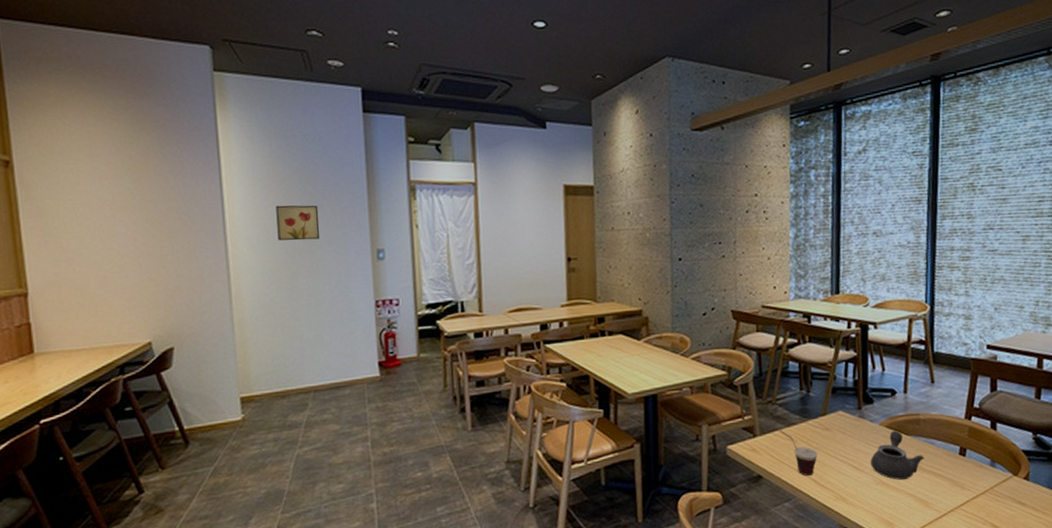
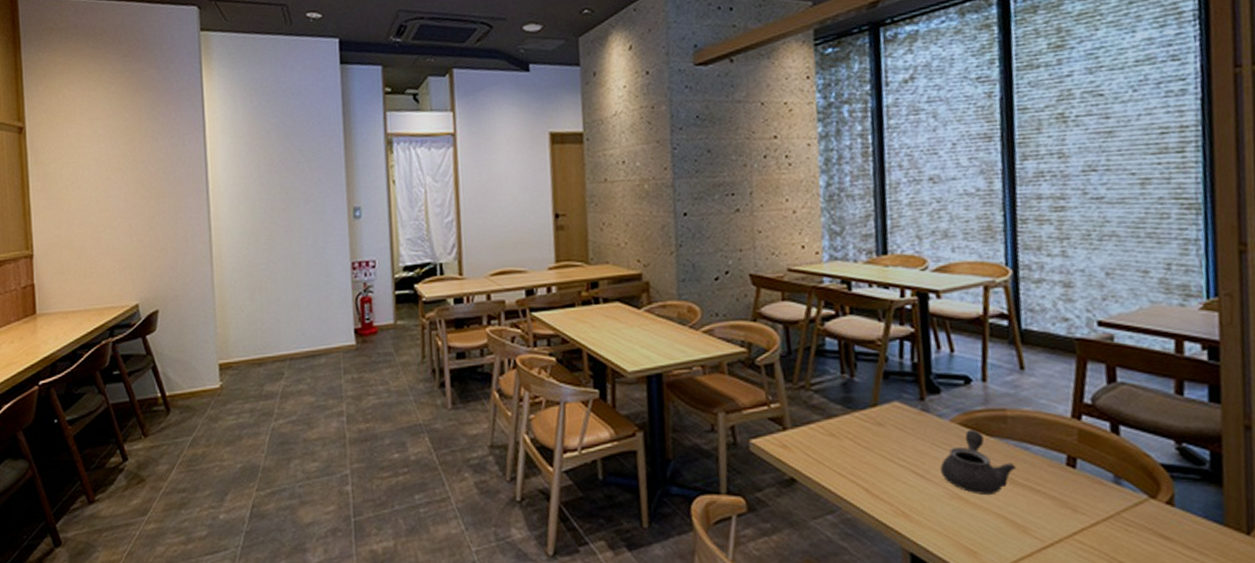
wall art: present [276,205,320,241] -> none [255,162,298,200]
cup: present [779,429,817,477] -> none [815,421,868,483]

